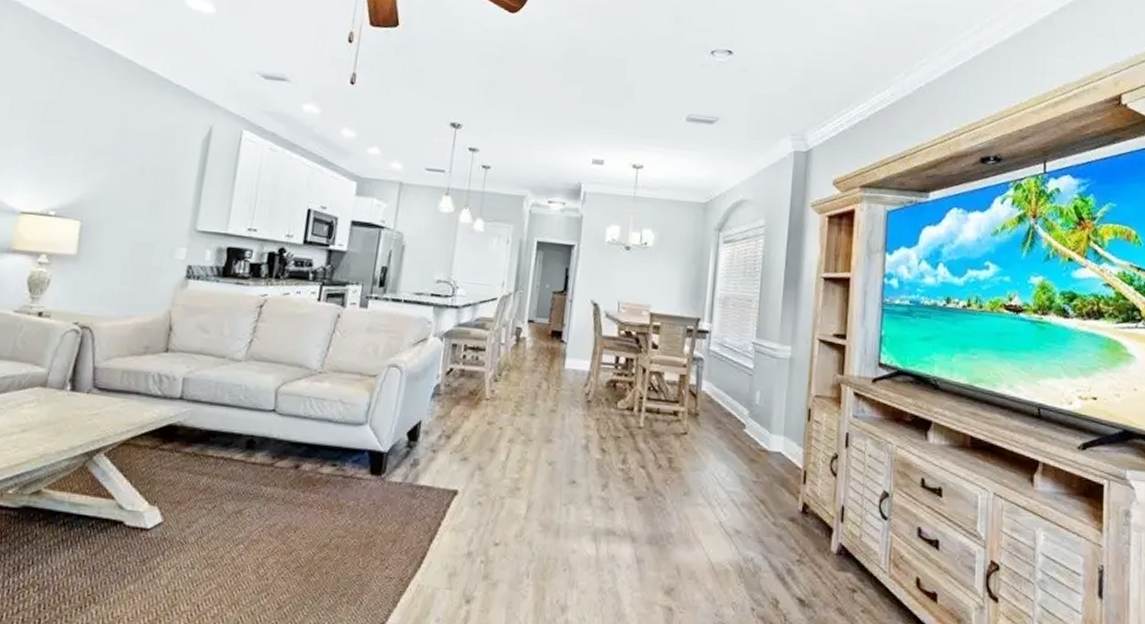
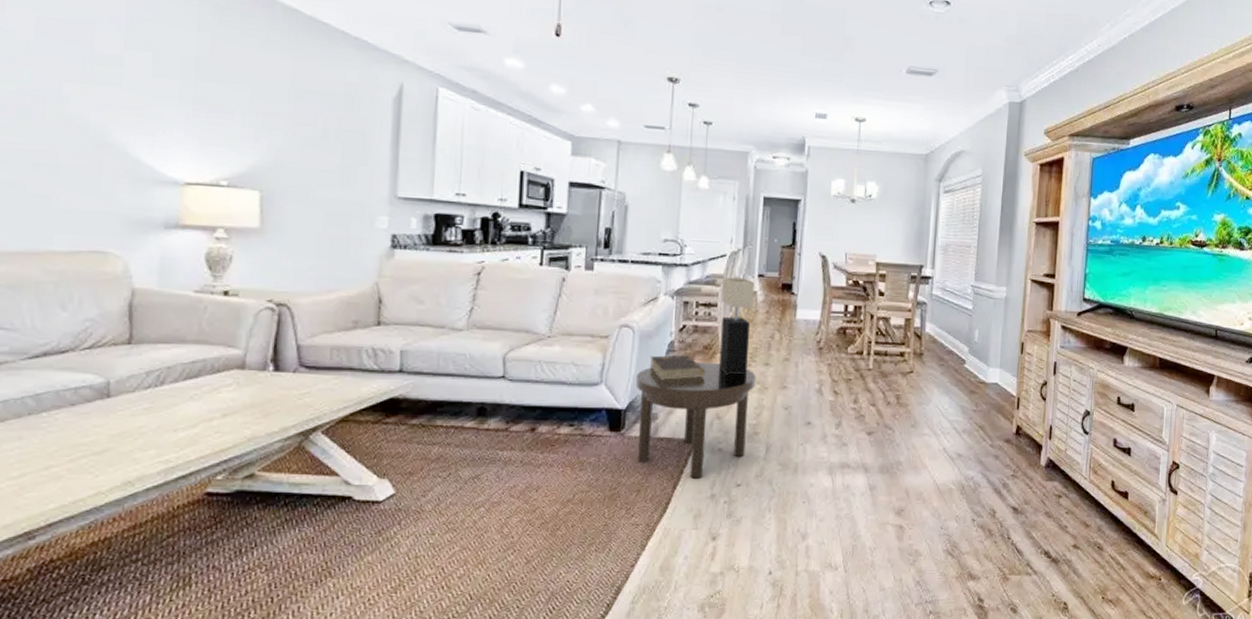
side table: none [395,407,521,533] -> present [635,362,756,479]
book: none [414,398,470,425] -> present [649,354,705,380]
table lamp: none [484,321,524,424] -> present [719,277,755,375]

